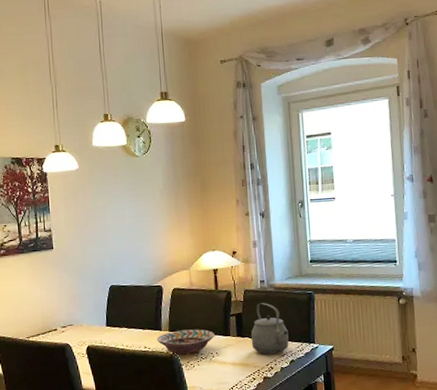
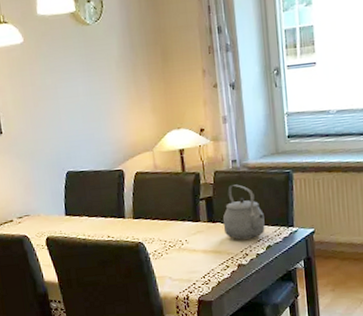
decorative bowl: present [157,329,215,355] -> none [121,215,184,244]

